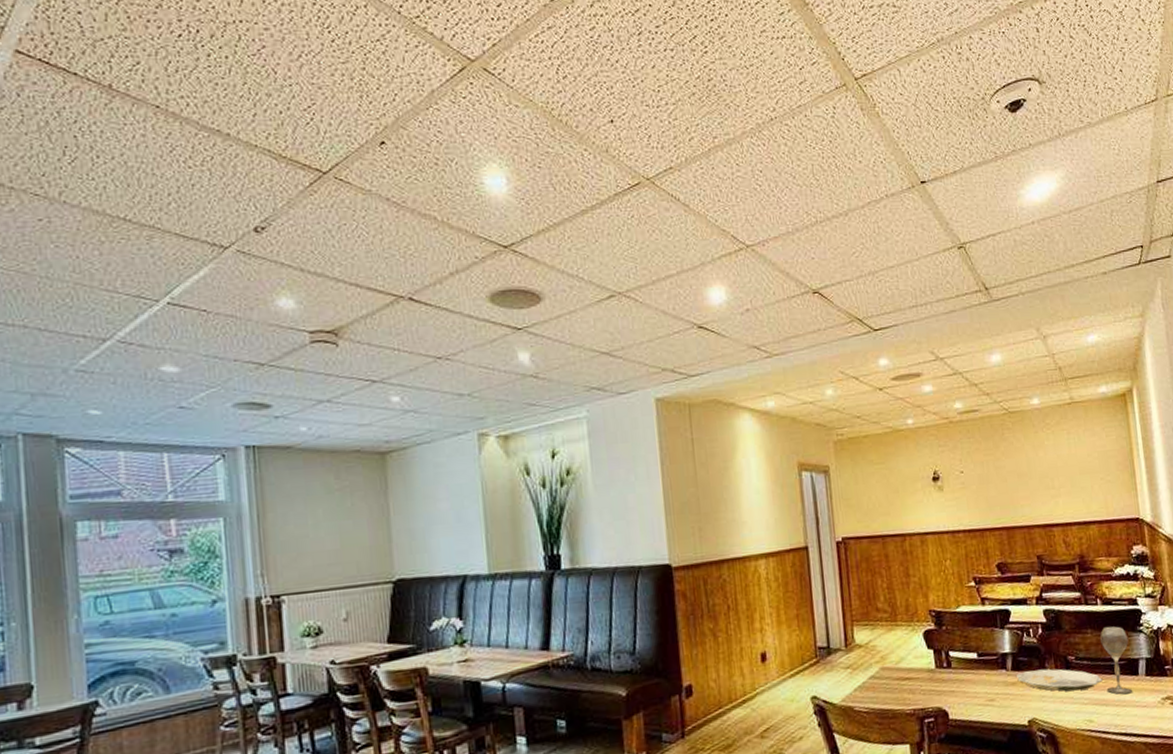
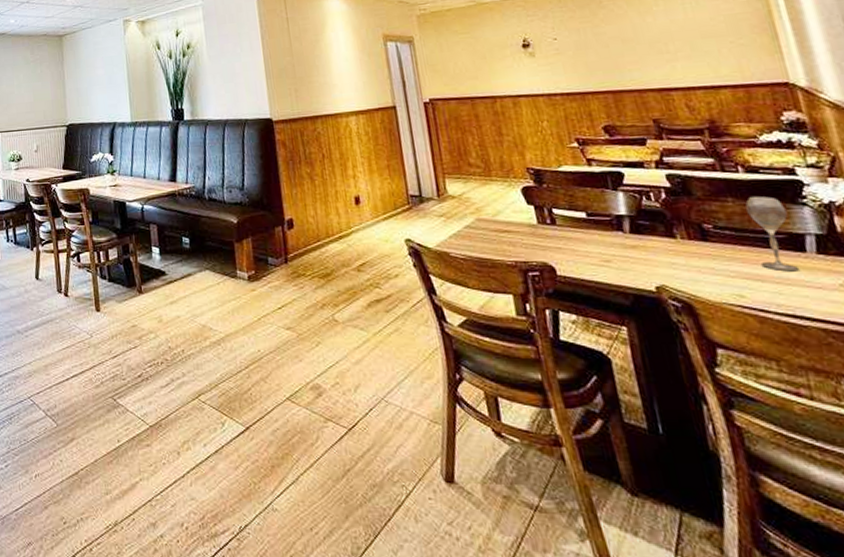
plate: present [1015,669,1104,691] -> none [635,235,756,262]

